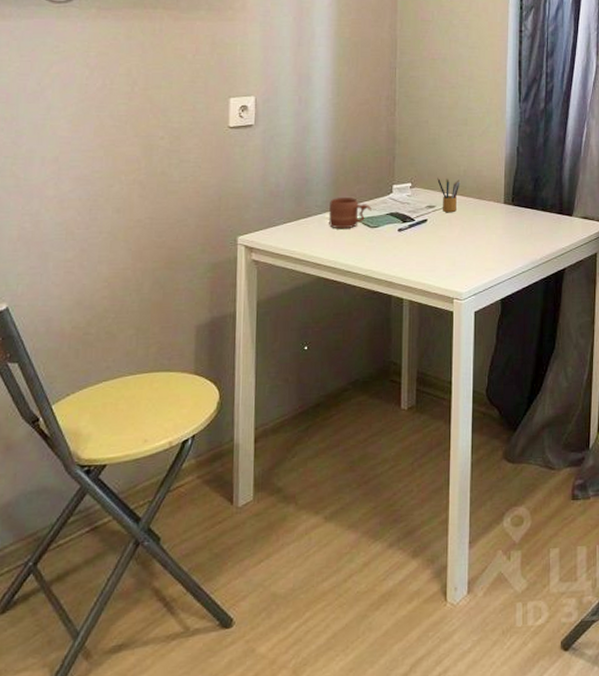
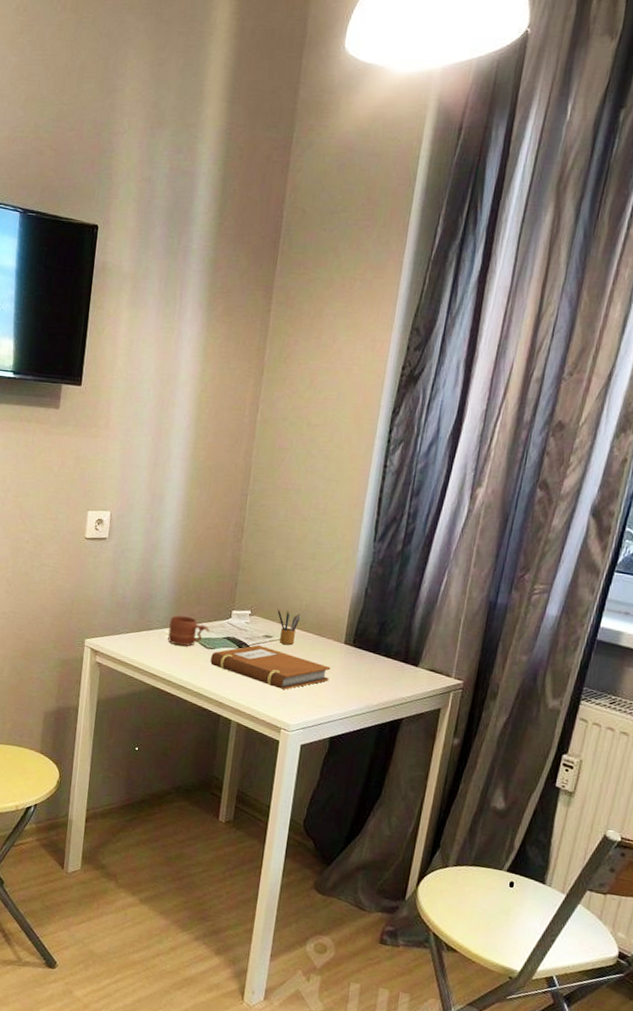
notebook: none [376,217,494,258] -> present [210,645,331,690]

